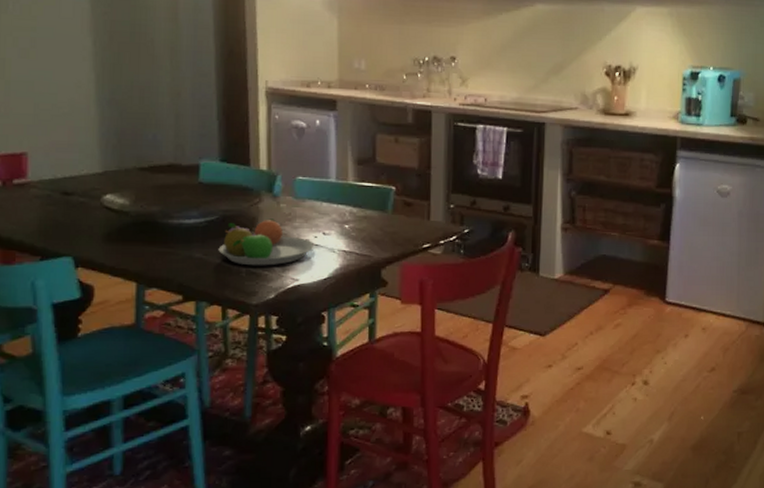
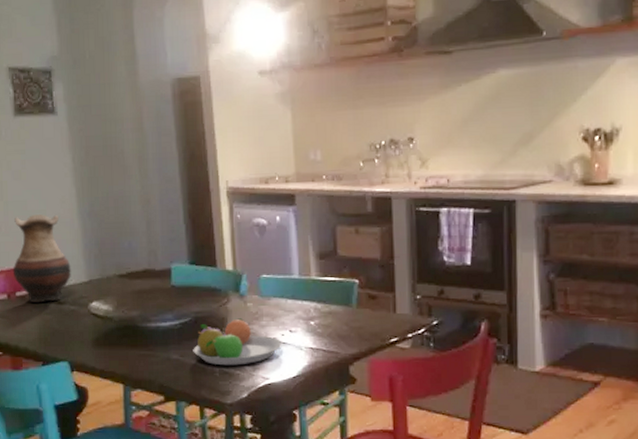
vase: none [11,97,83,192] -> present [12,214,71,303]

